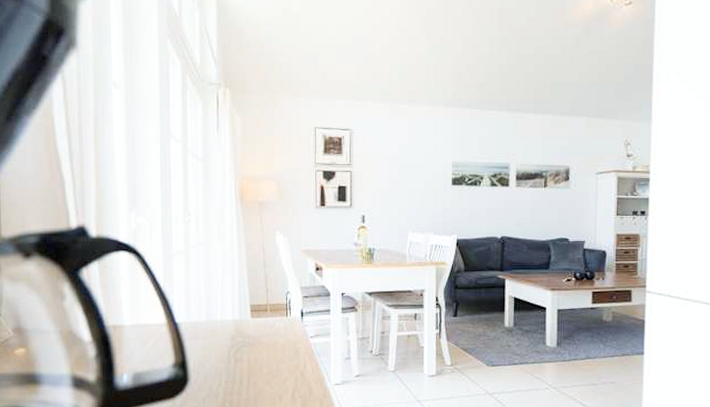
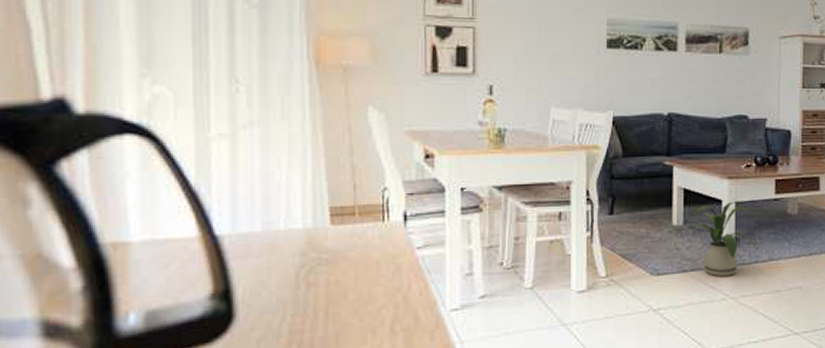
house plant: none [516,308,577,370] -> present [686,200,758,277]

